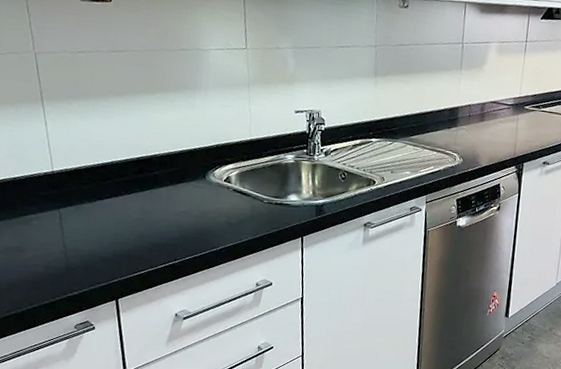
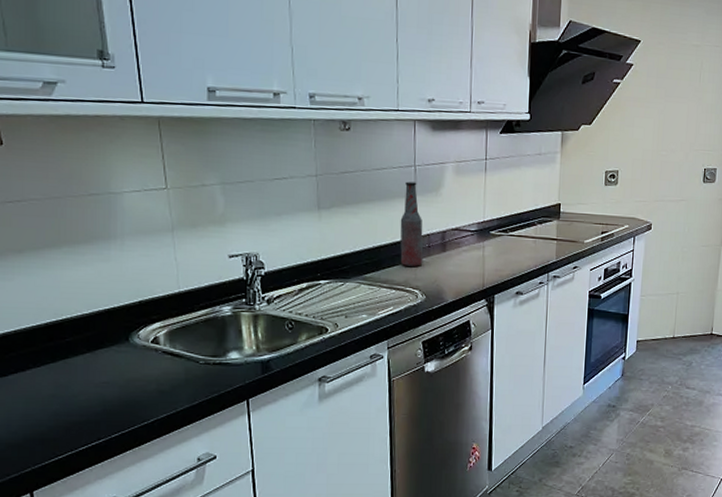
bottle: none [443,57,466,133] -> present [400,181,424,266]

